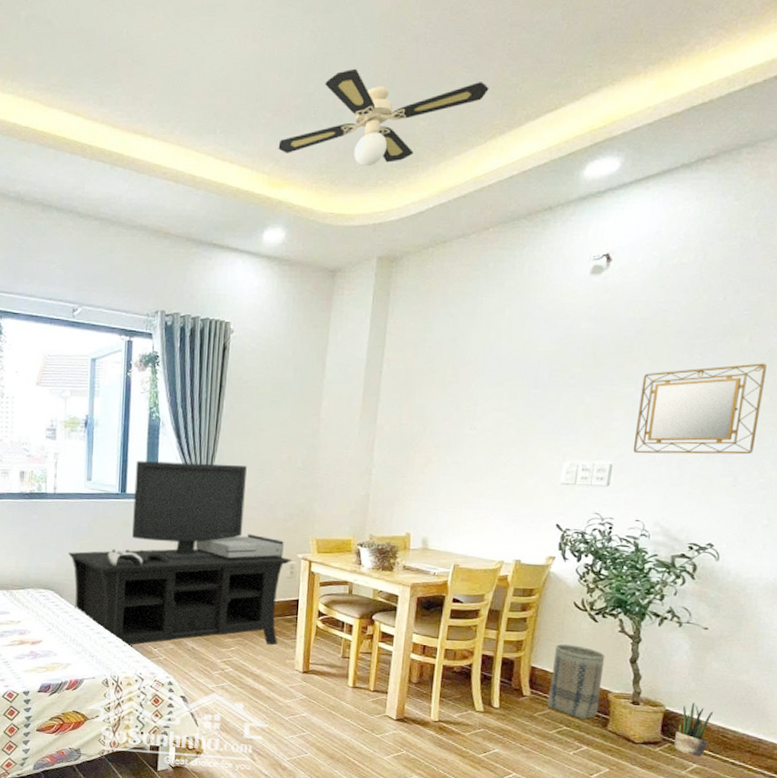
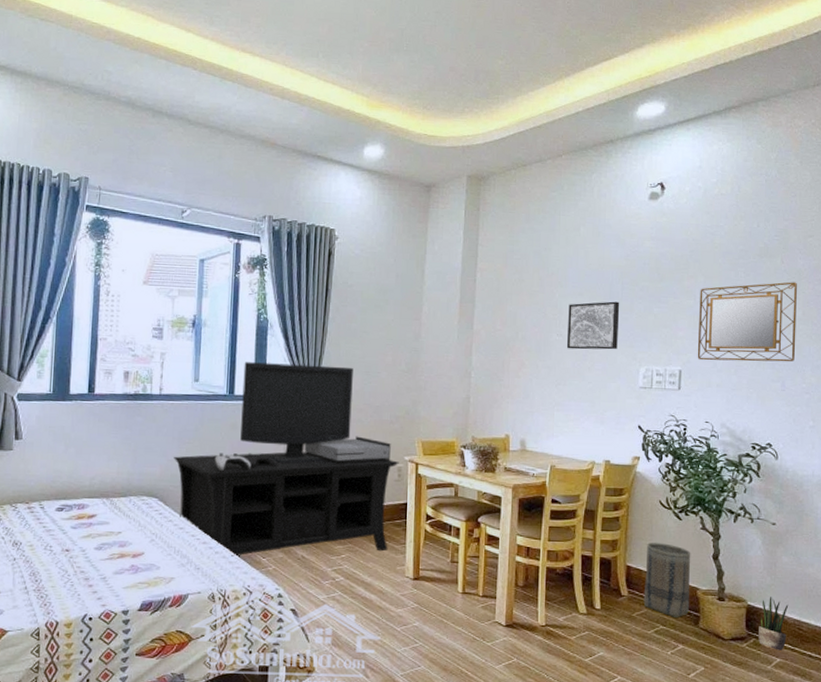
ceiling fan: present [278,68,489,167] -> none [375,11,554,96]
wall art: none [480,391,546,444] -> present [566,301,620,350]

